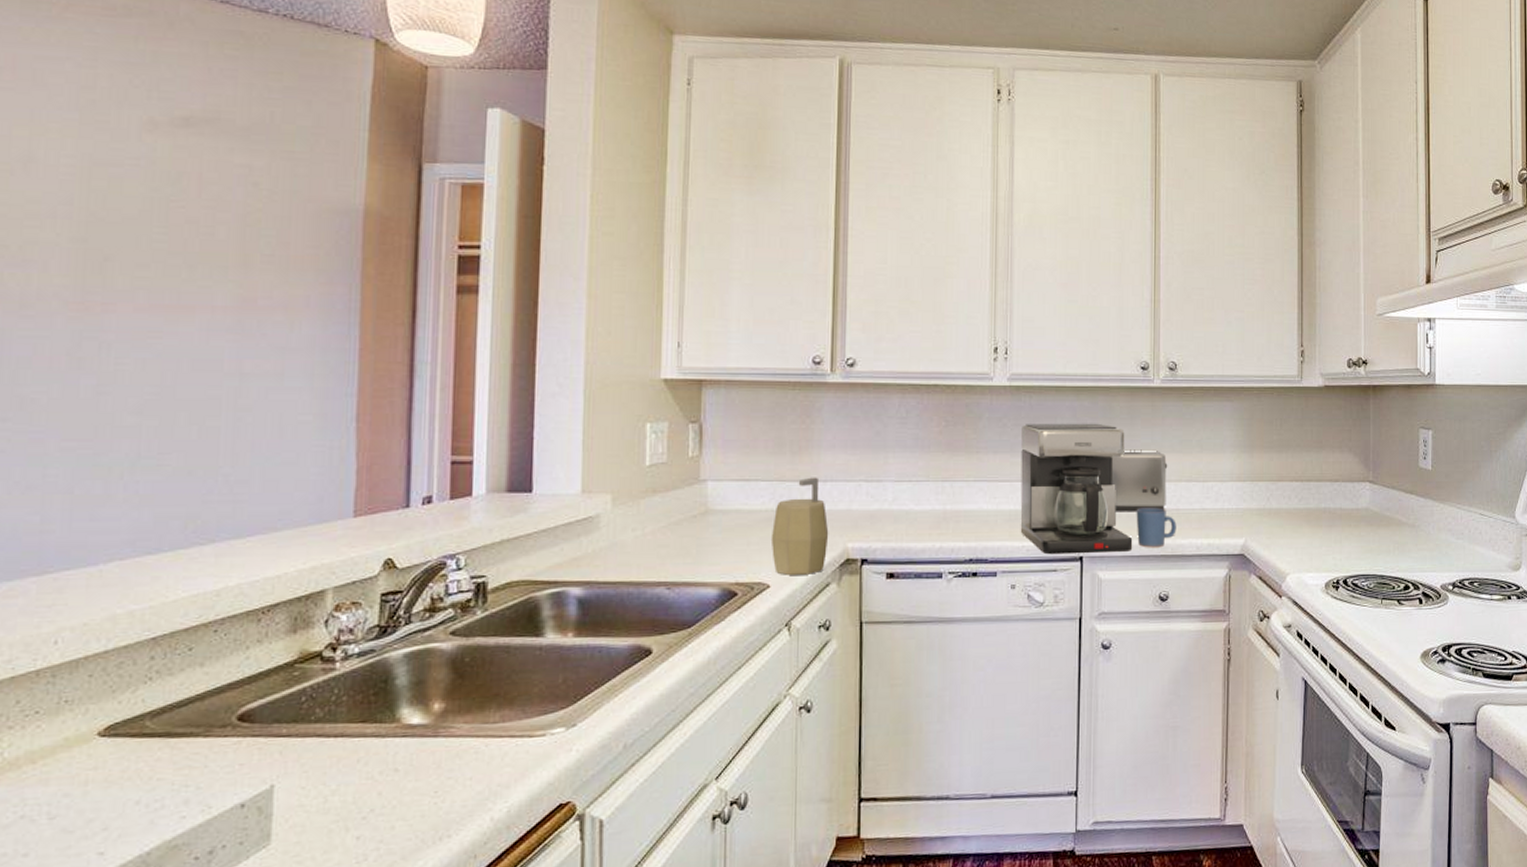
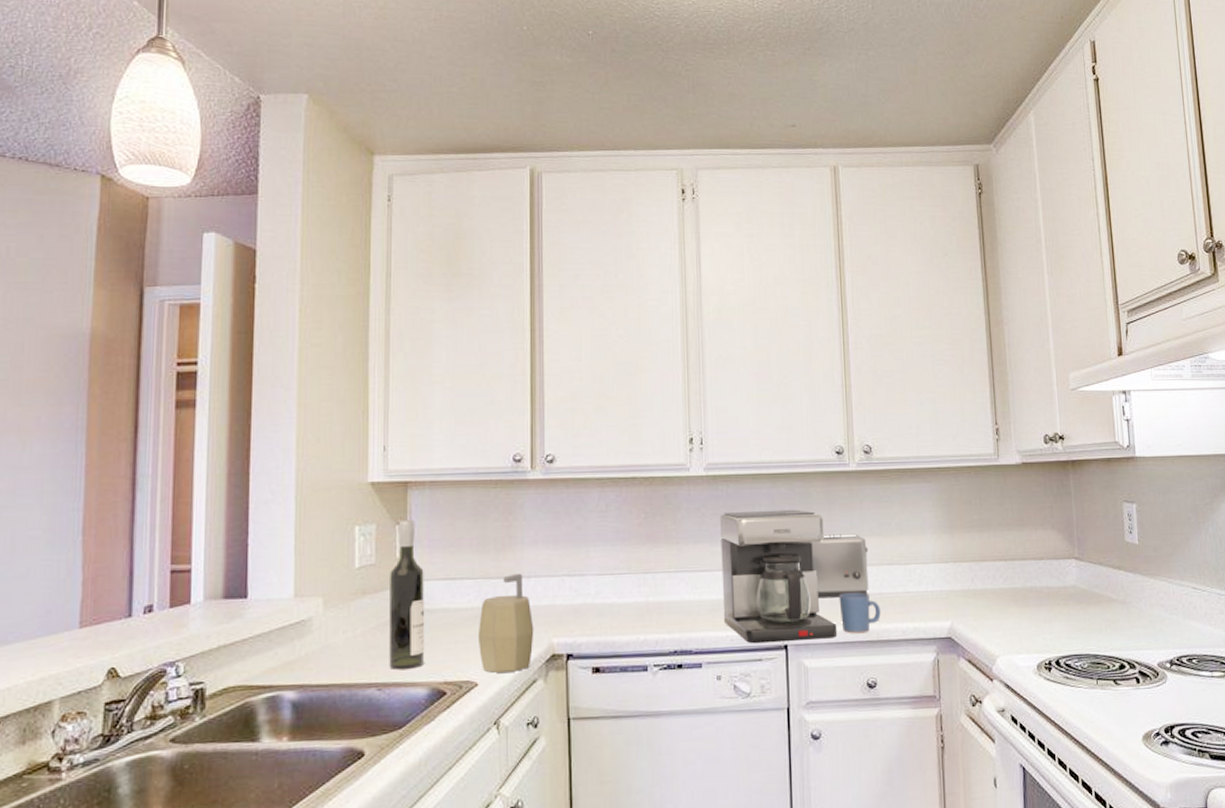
bottle: none [679,418,718,570] -> present [388,519,425,671]

